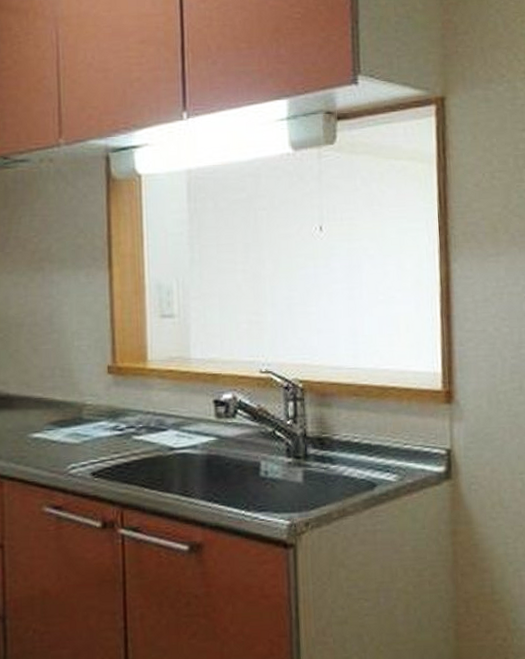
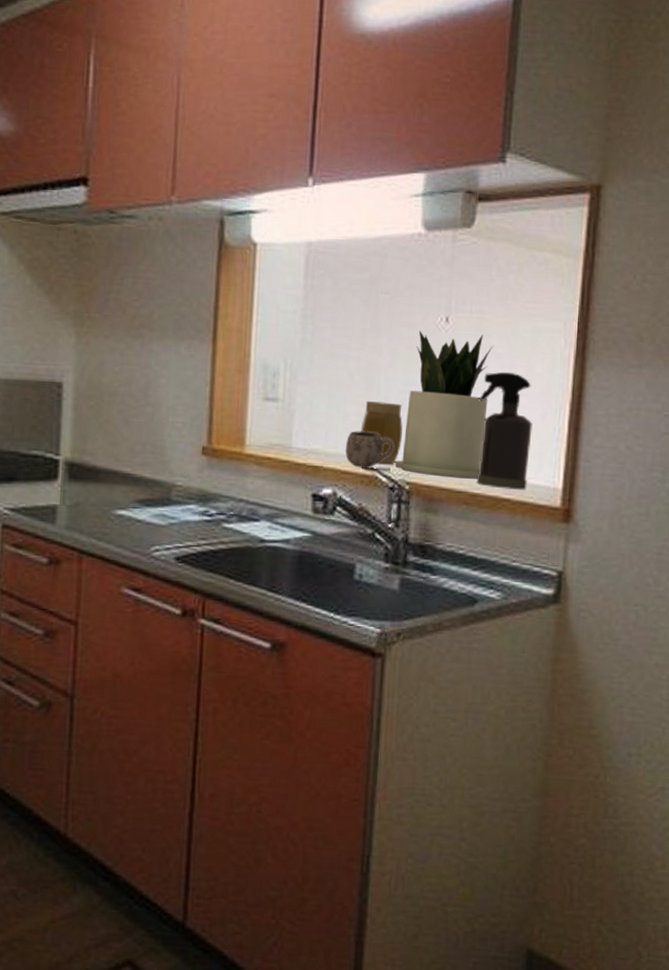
mug: none [240,337,285,372] -> present [345,431,394,469]
jar: none [252,308,291,368] -> present [360,401,403,466]
planter: none [285,239,366,373] -> present [393,331,493,479]
spray bottle: none [356,270,410,379] -> present [476,371,533,490]

